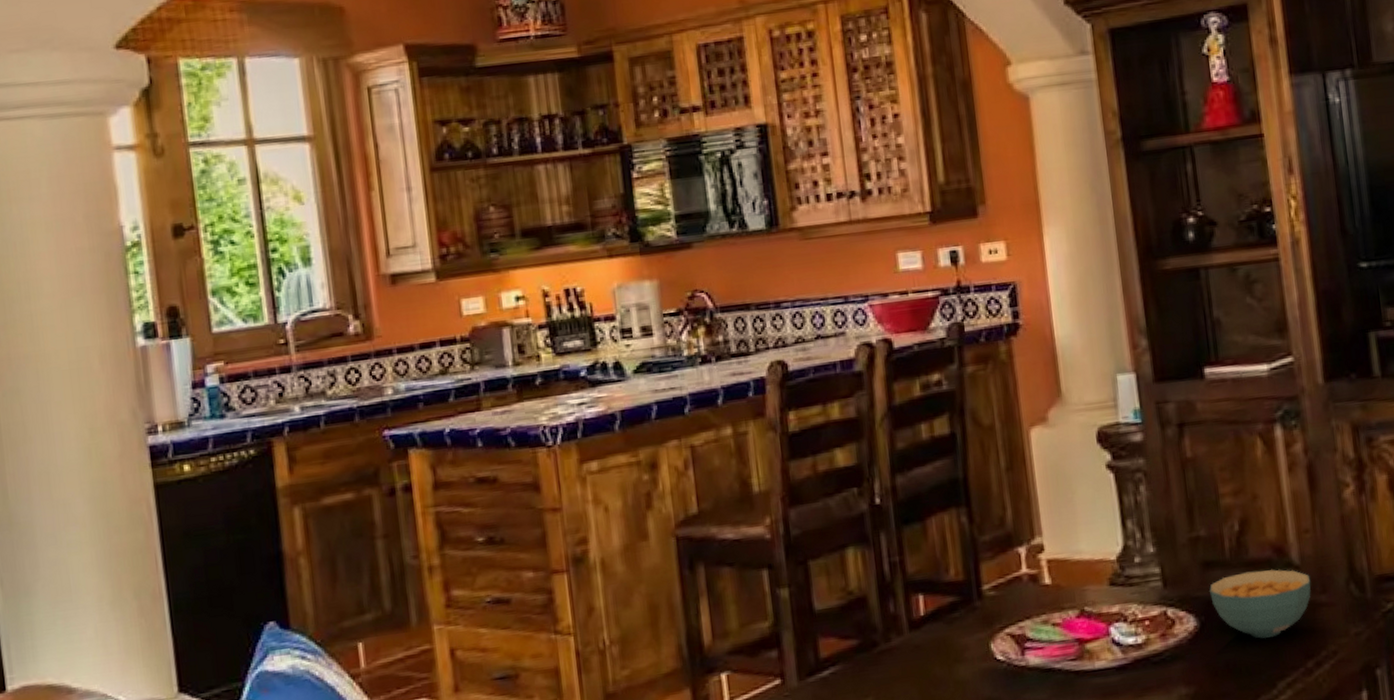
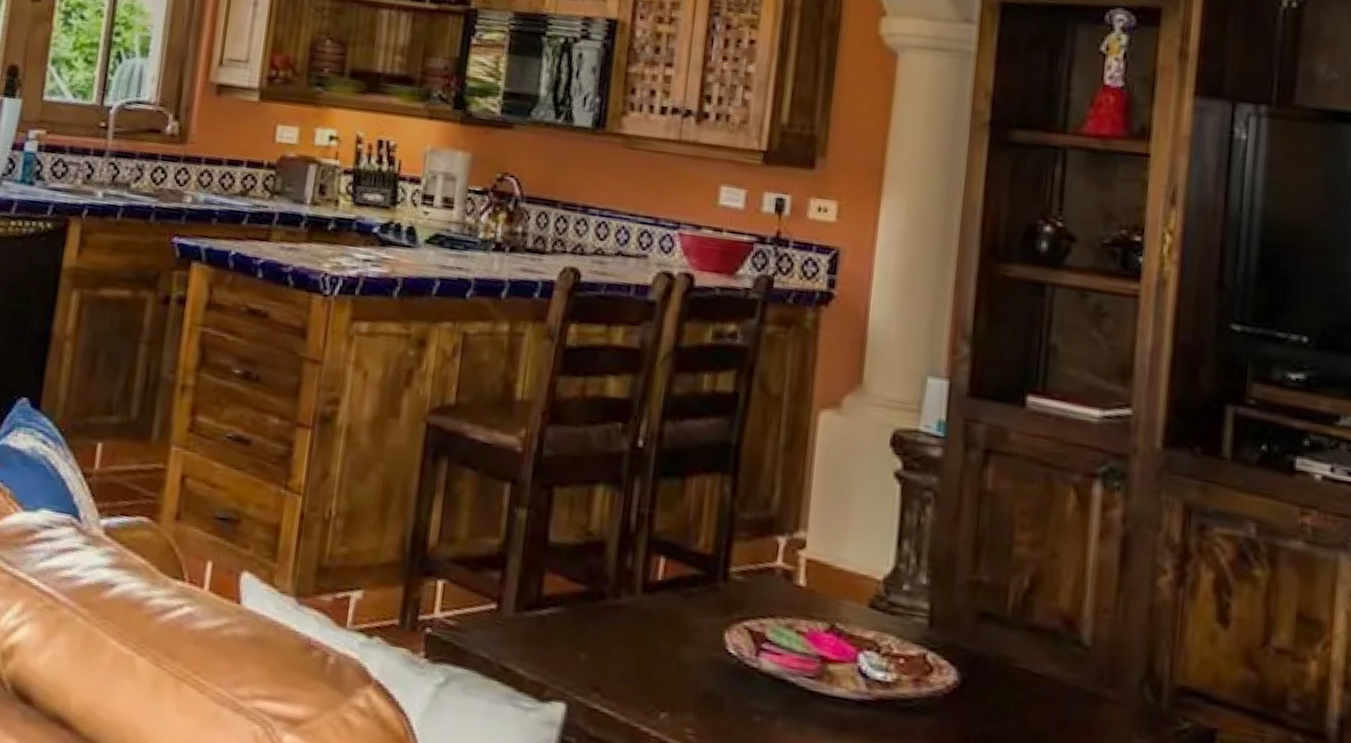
cereal bowl: present [1209,569,1311,639] -> none [979,635,1100,721]

